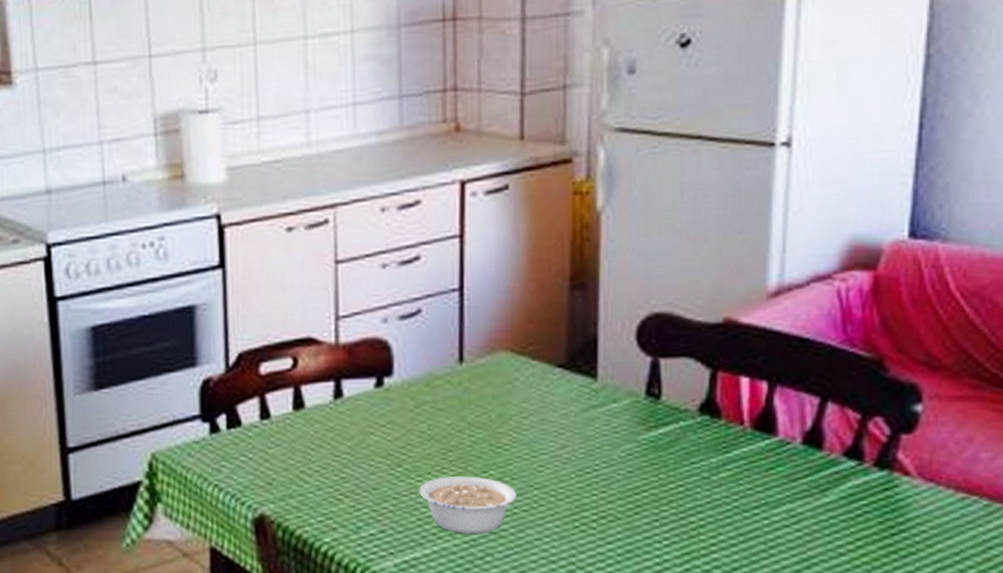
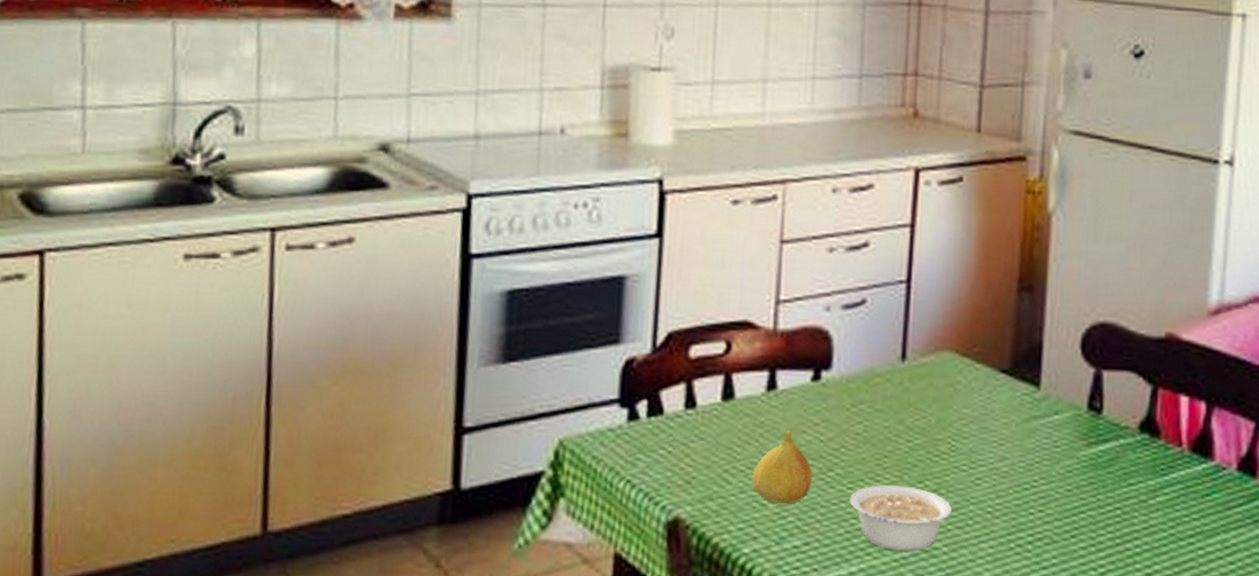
fruit: none [326,432,383,498] -> present [751,429,813,504]

